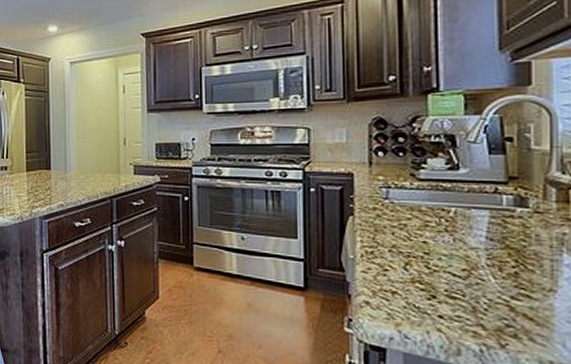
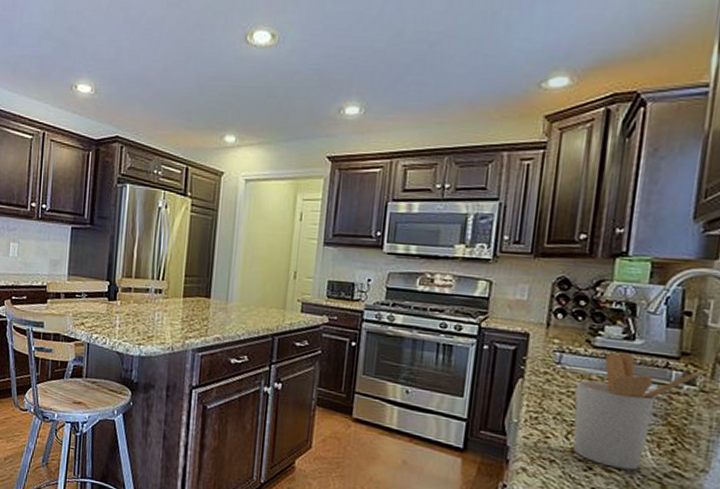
utensil holder: none [407,182,534,295] -> present [573,352,703,470]

